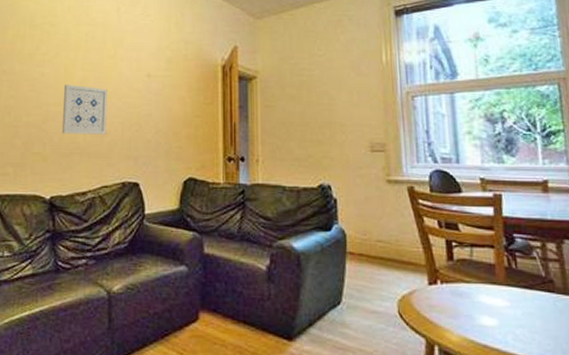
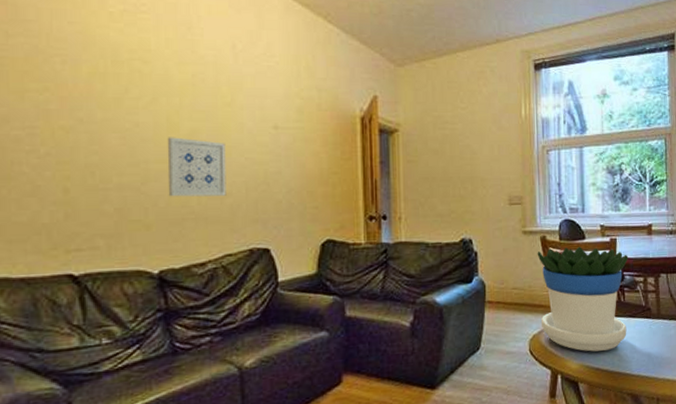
flowerpot: none [404,200,523,325] -> present [537,247,629,352]

